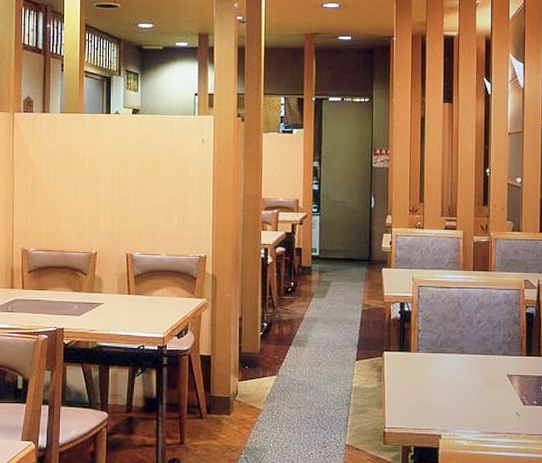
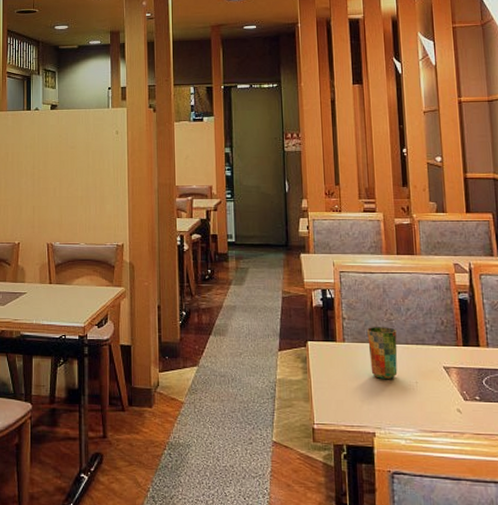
cup: none [440,338,467,386] -> present [367,327,398,379]

